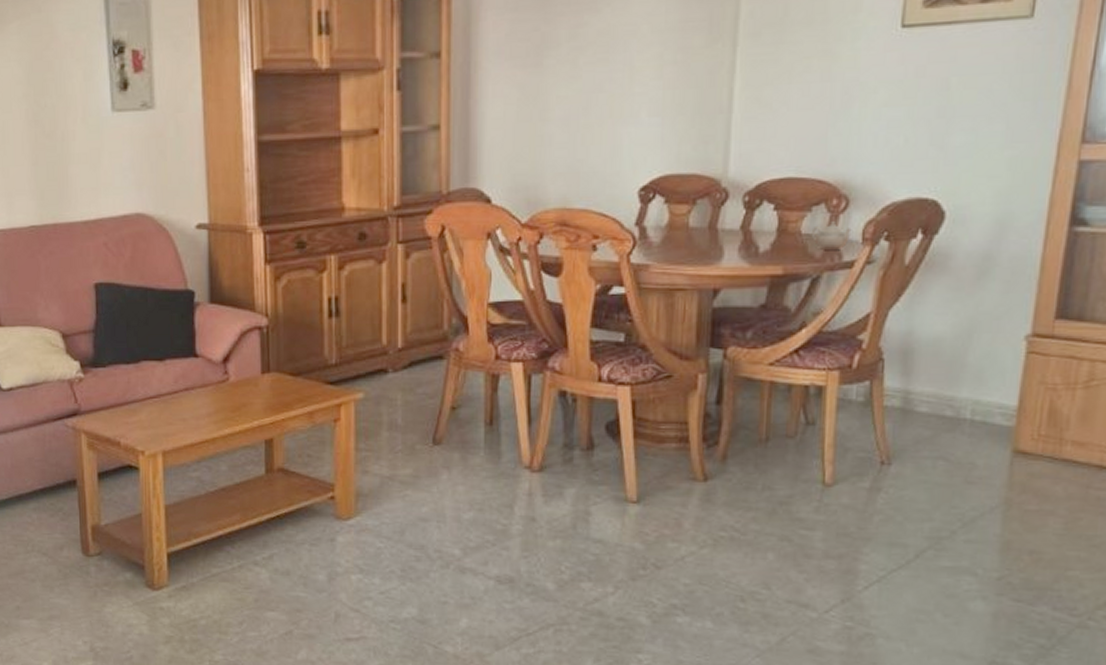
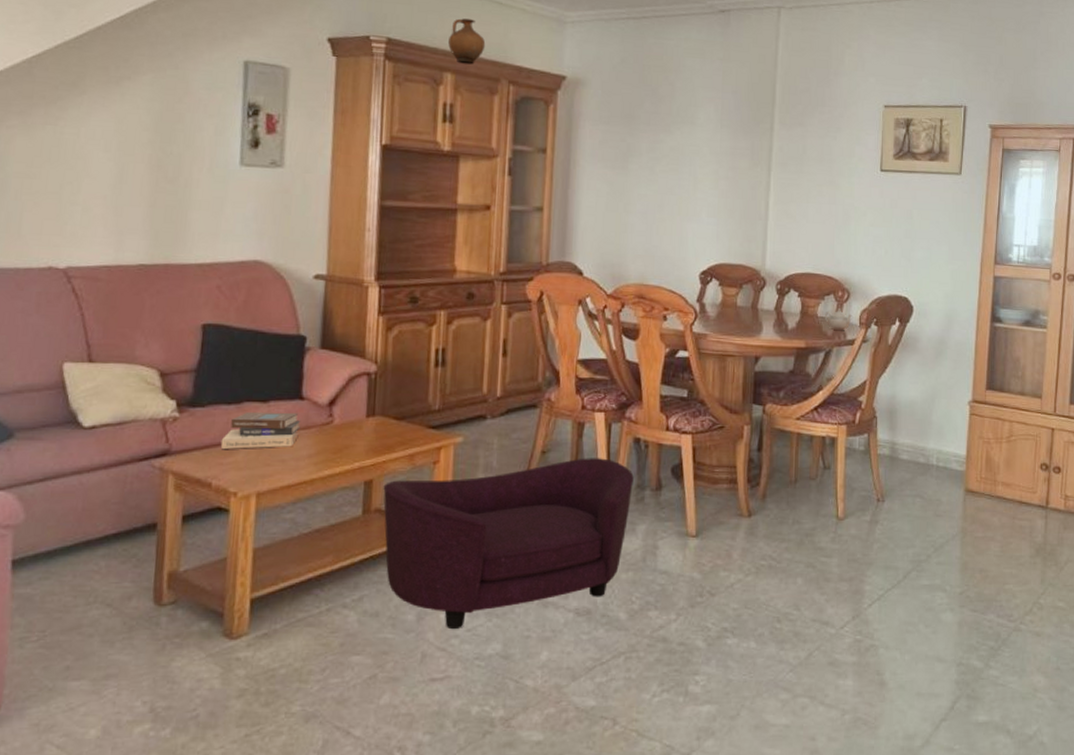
books: none [124,370,198,410] -> present [220,412,301,450]
dog bed: none [284,414,560,591] -> present [383,458,634,628]

